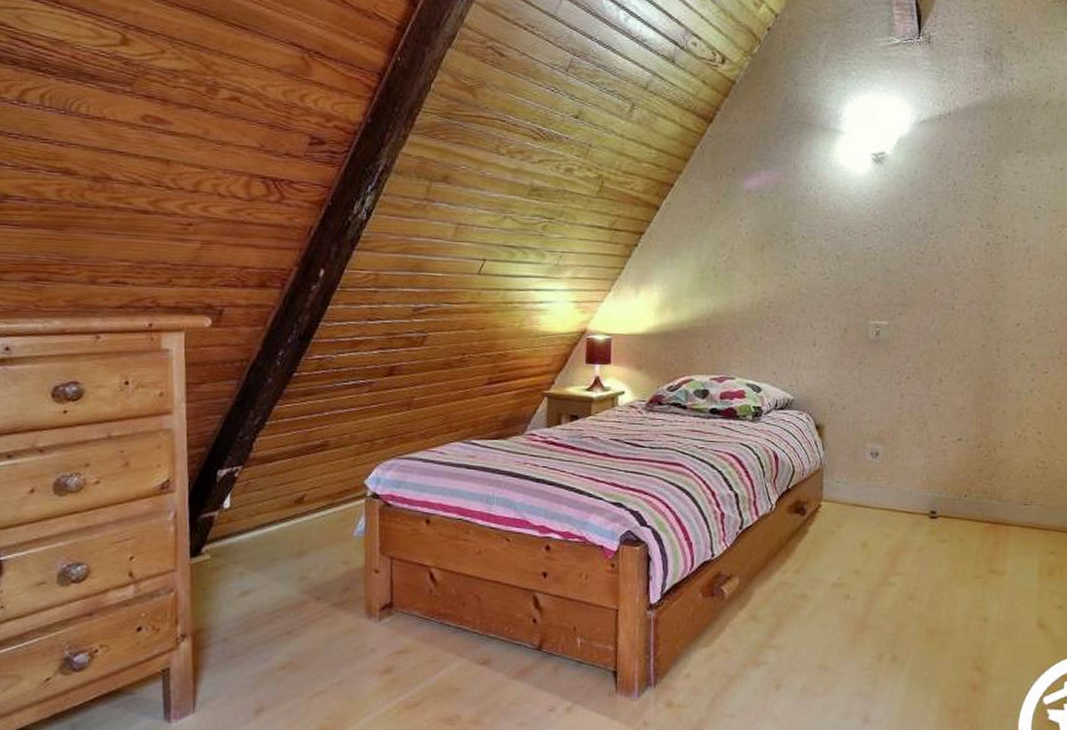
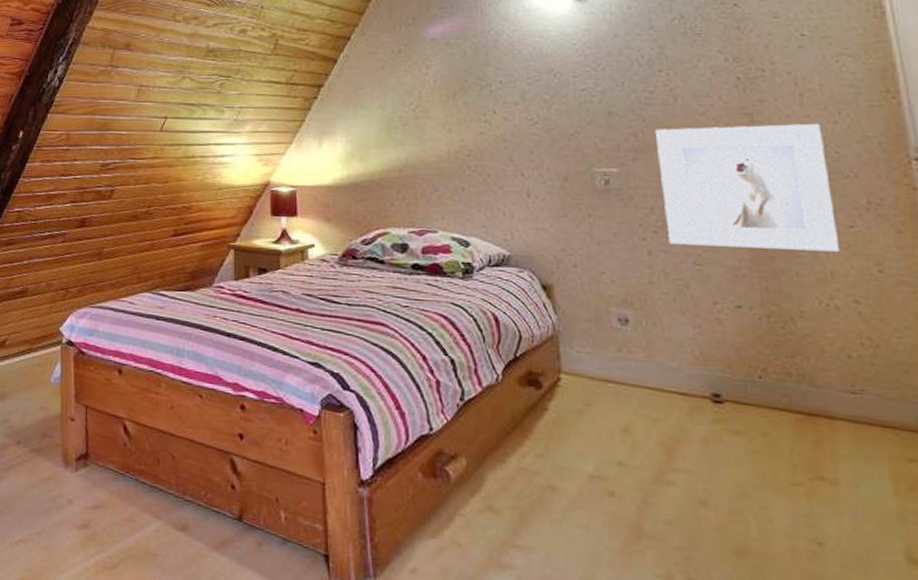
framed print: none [917,285,1039,393] -> present [654,123,839,252]

